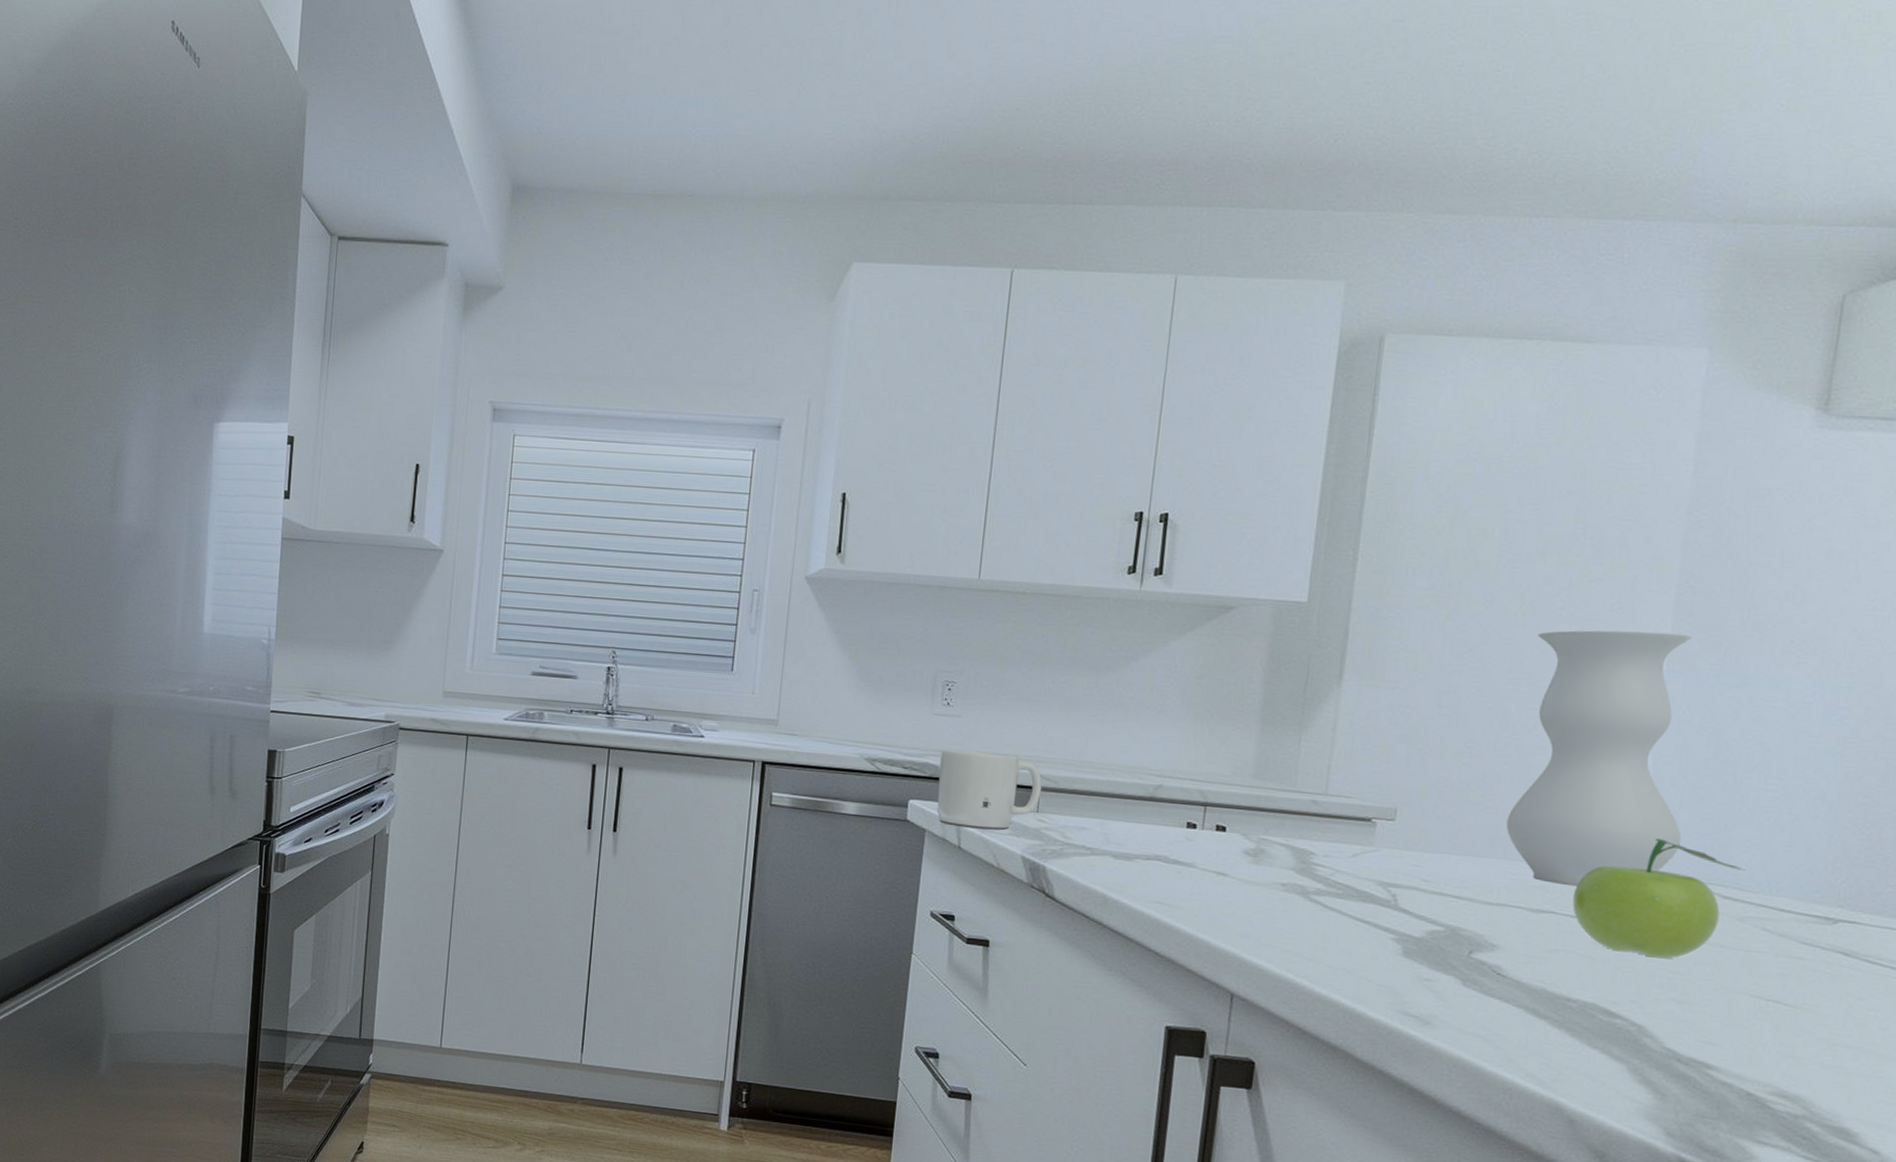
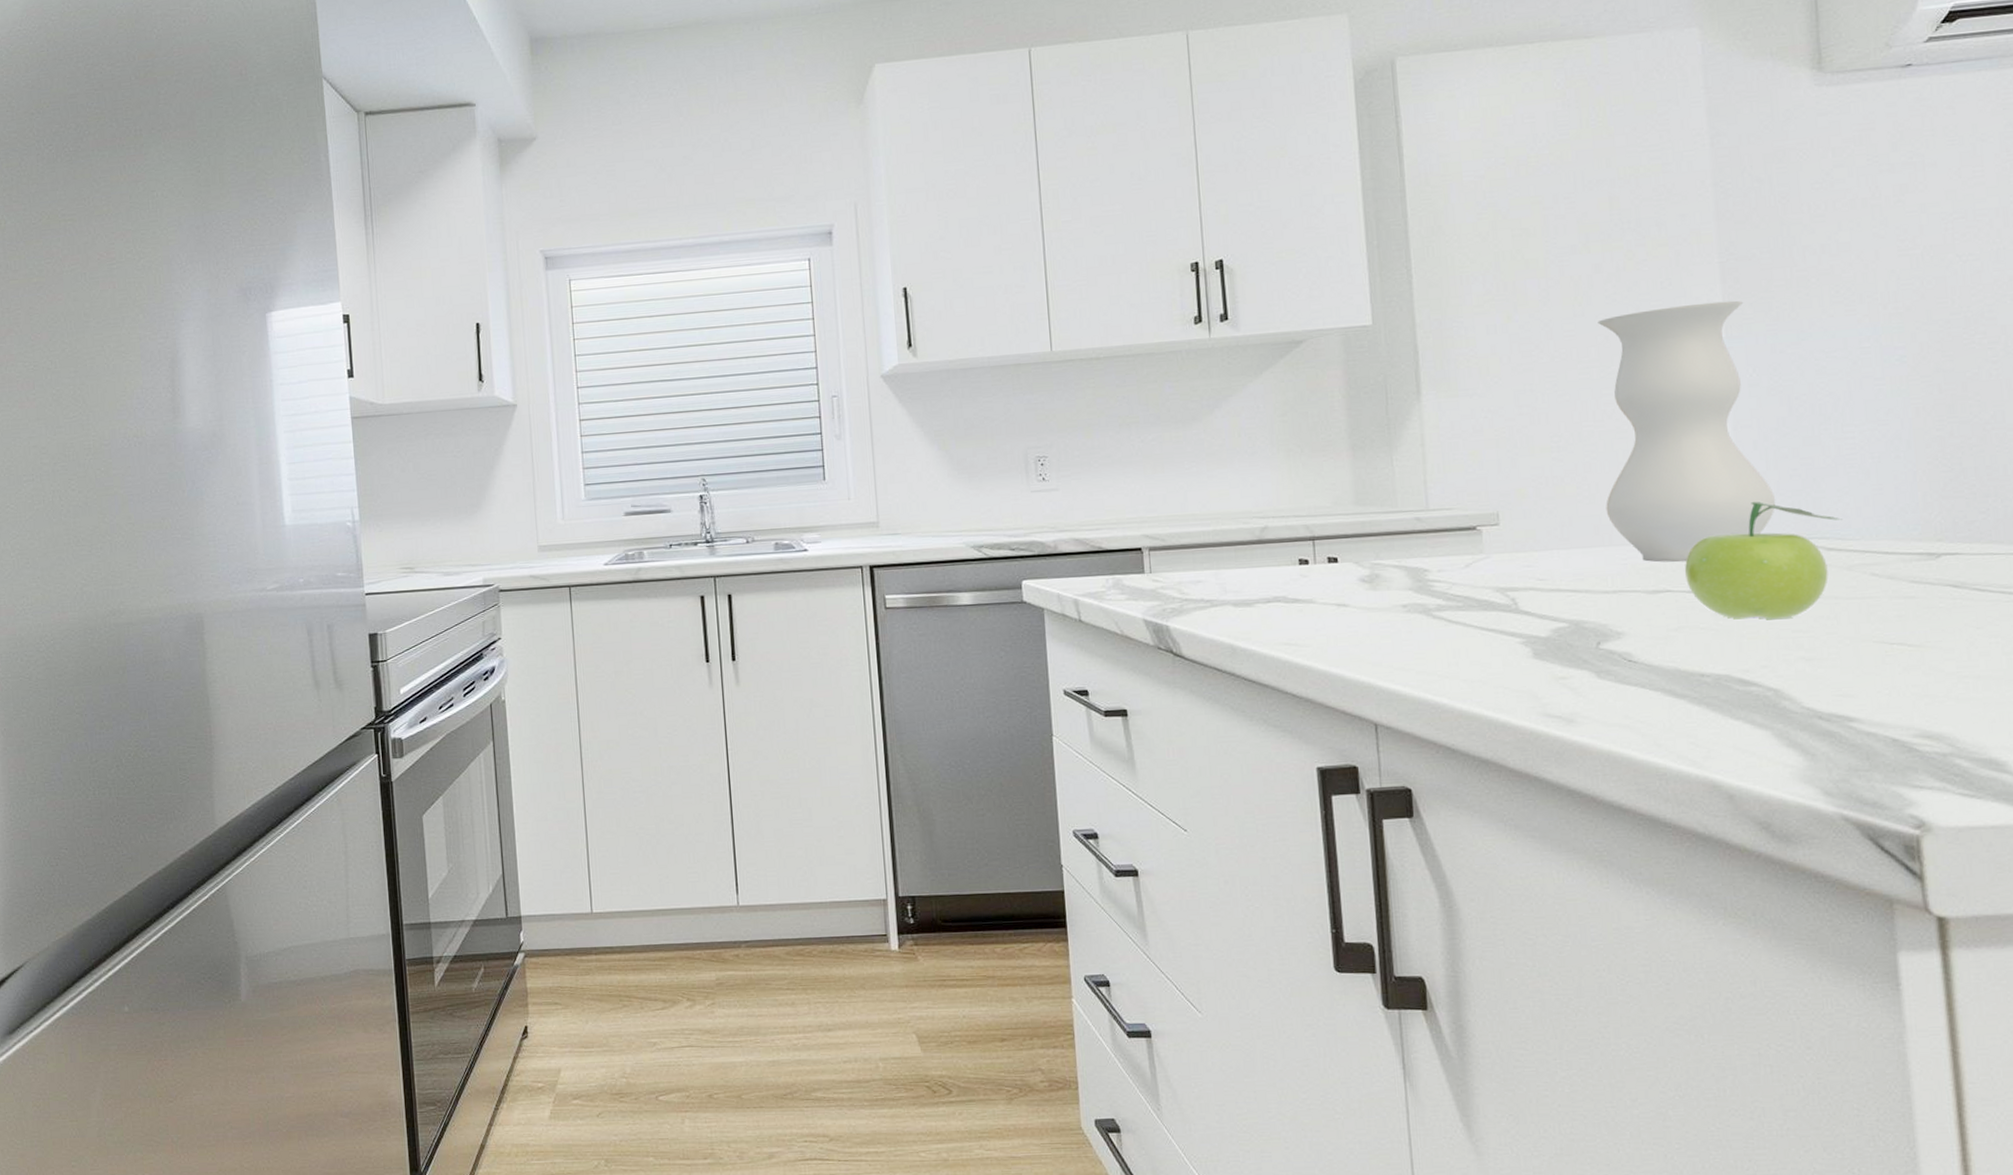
mug: present [937,749,1043,831] -> none [1044,519,1151,601]

